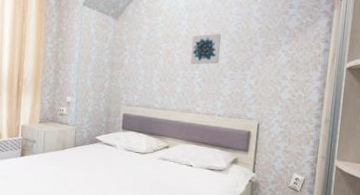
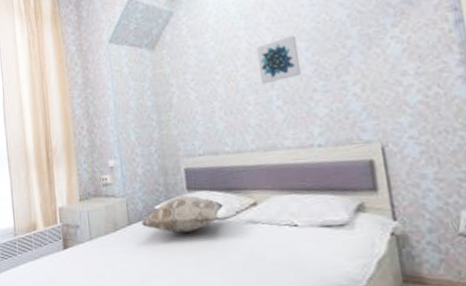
decorative pillow: none [83,132,145,159] -> present [141,195,223,233]

